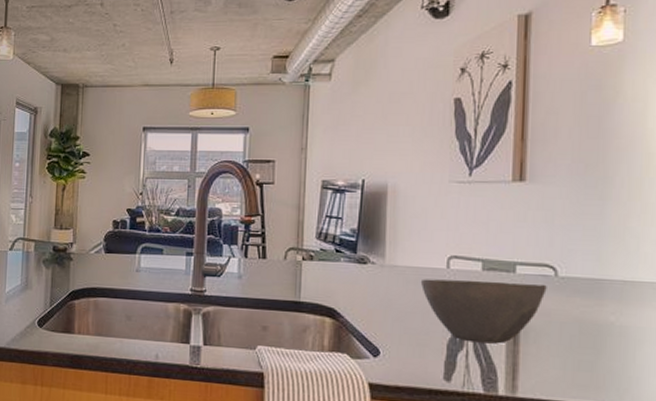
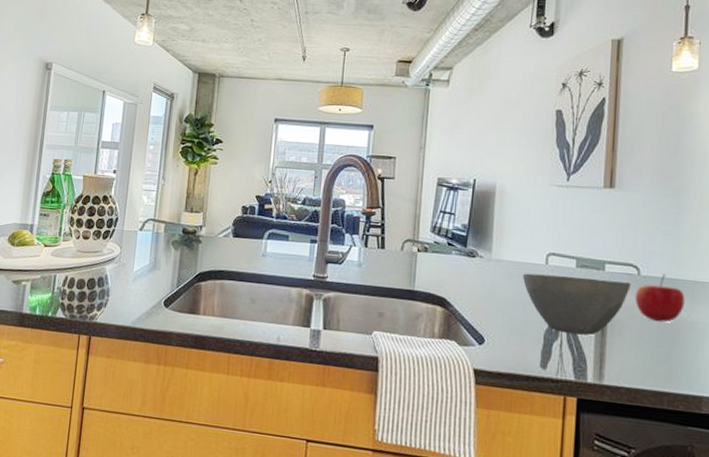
apple: none [551,274,612,328] -> present [634,274,685,323]

